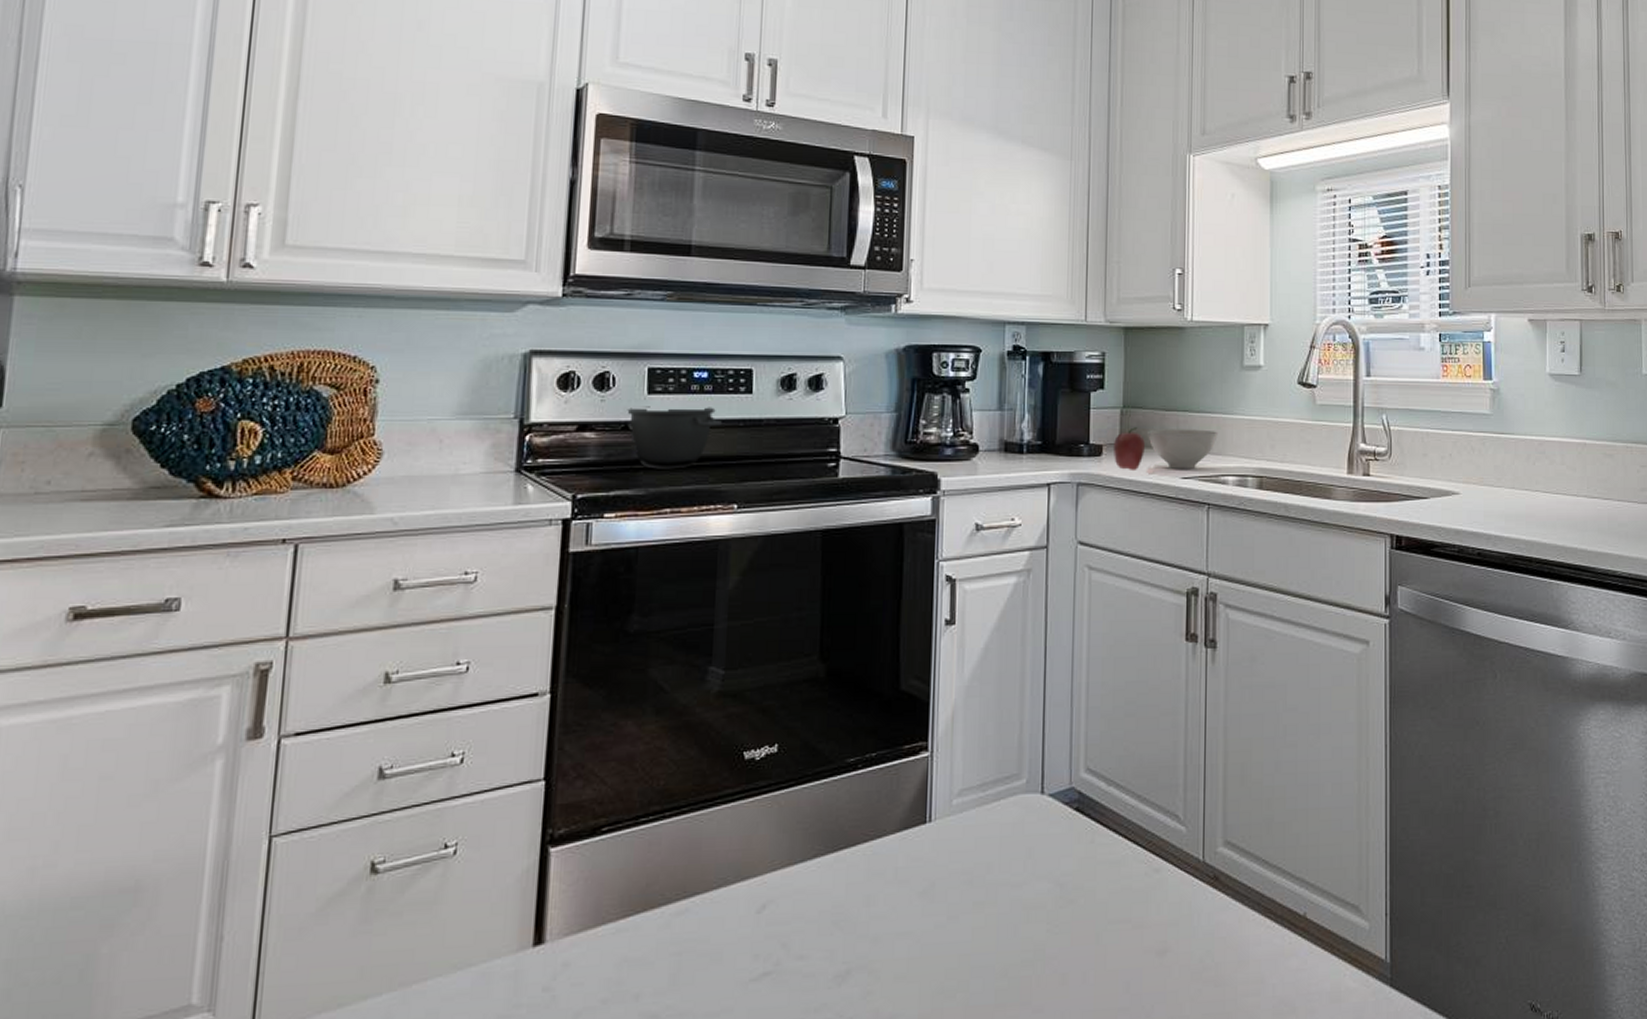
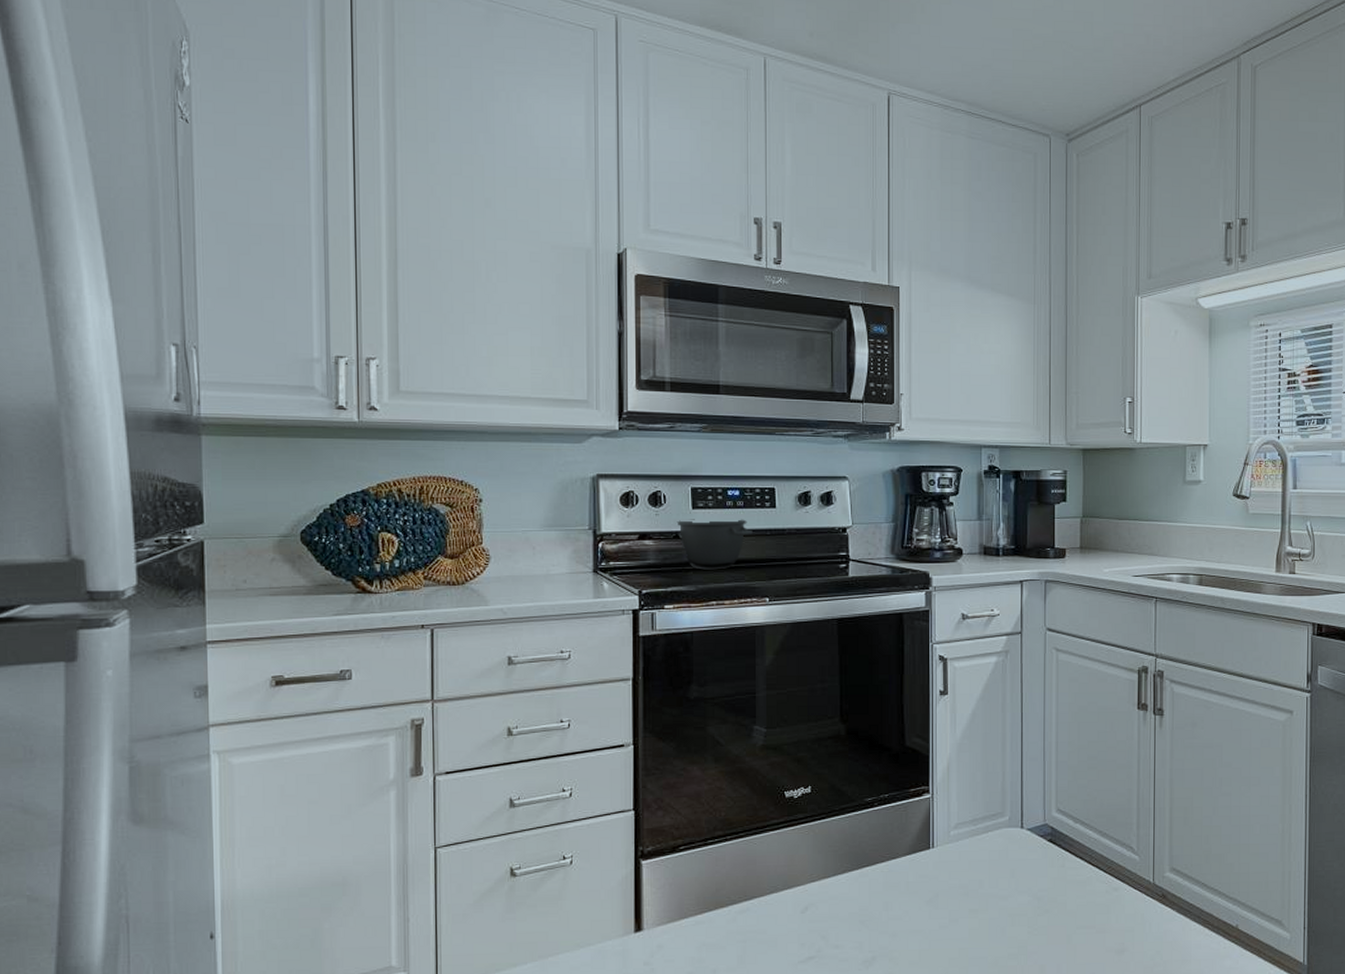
fruit: present [1114,427,1145,472] -> none [1075,534,1101,571]
bowl: present [1148,429,1218,469] -> none [1104,535,1164,568]

